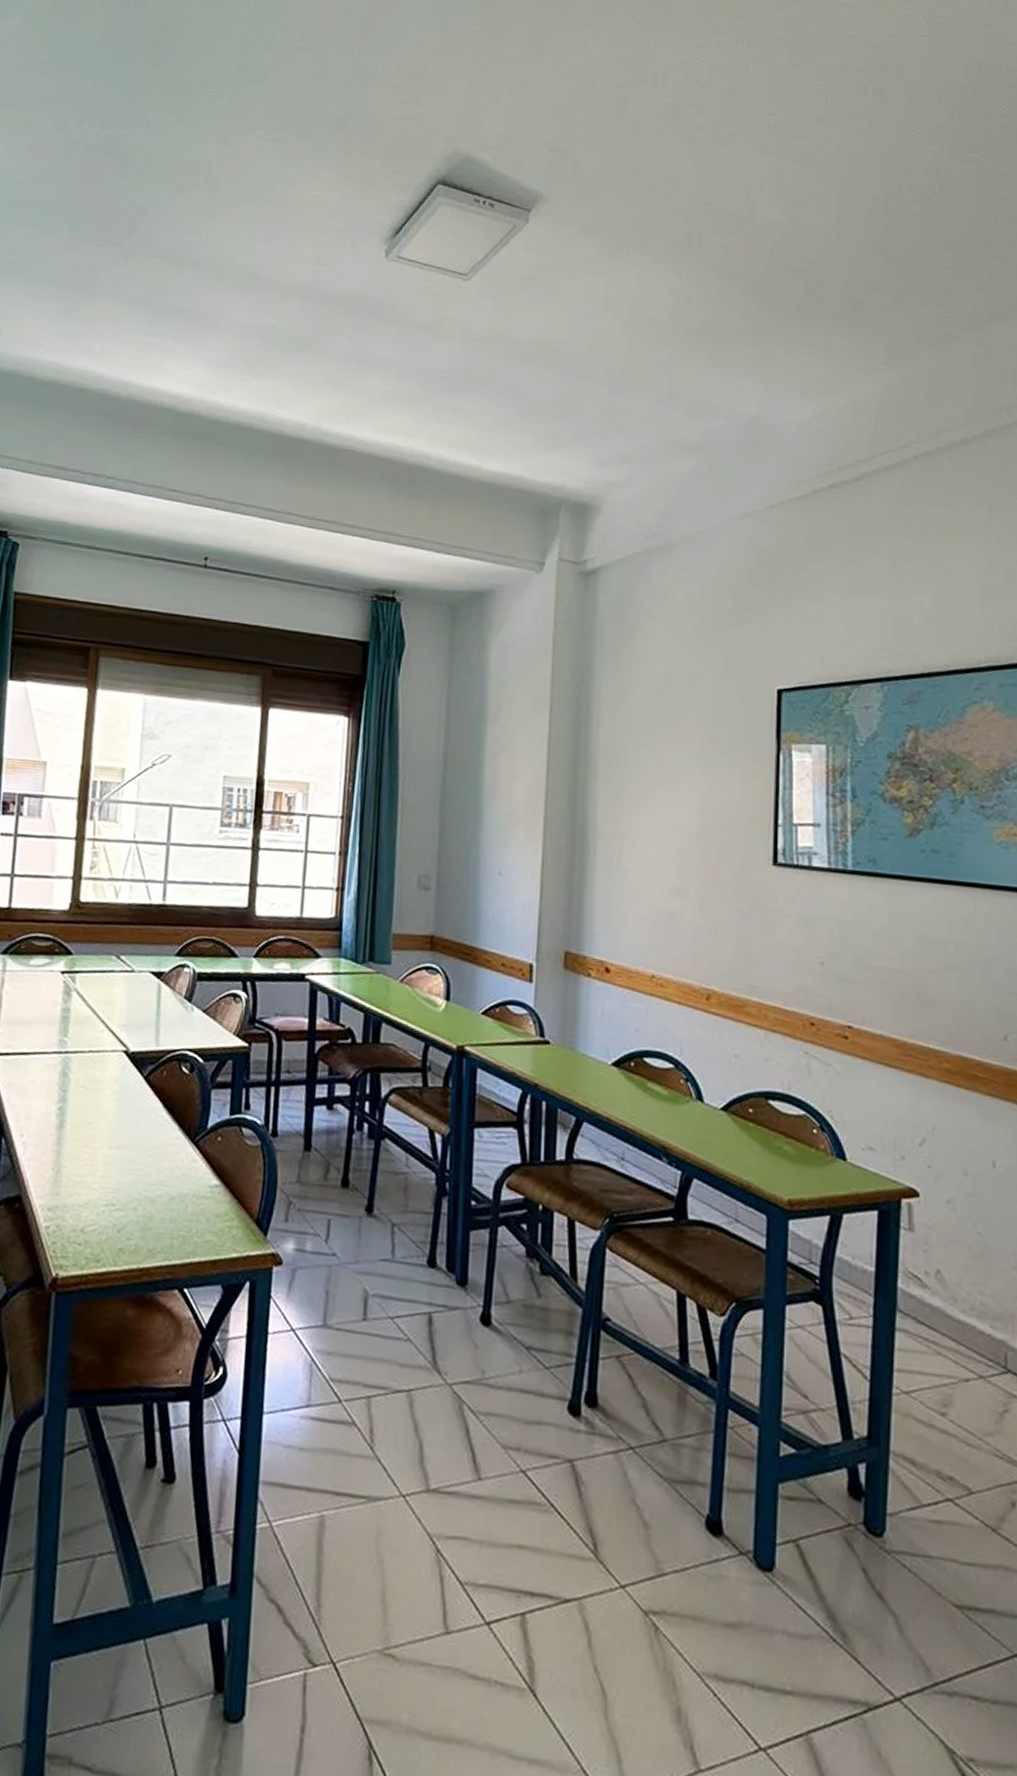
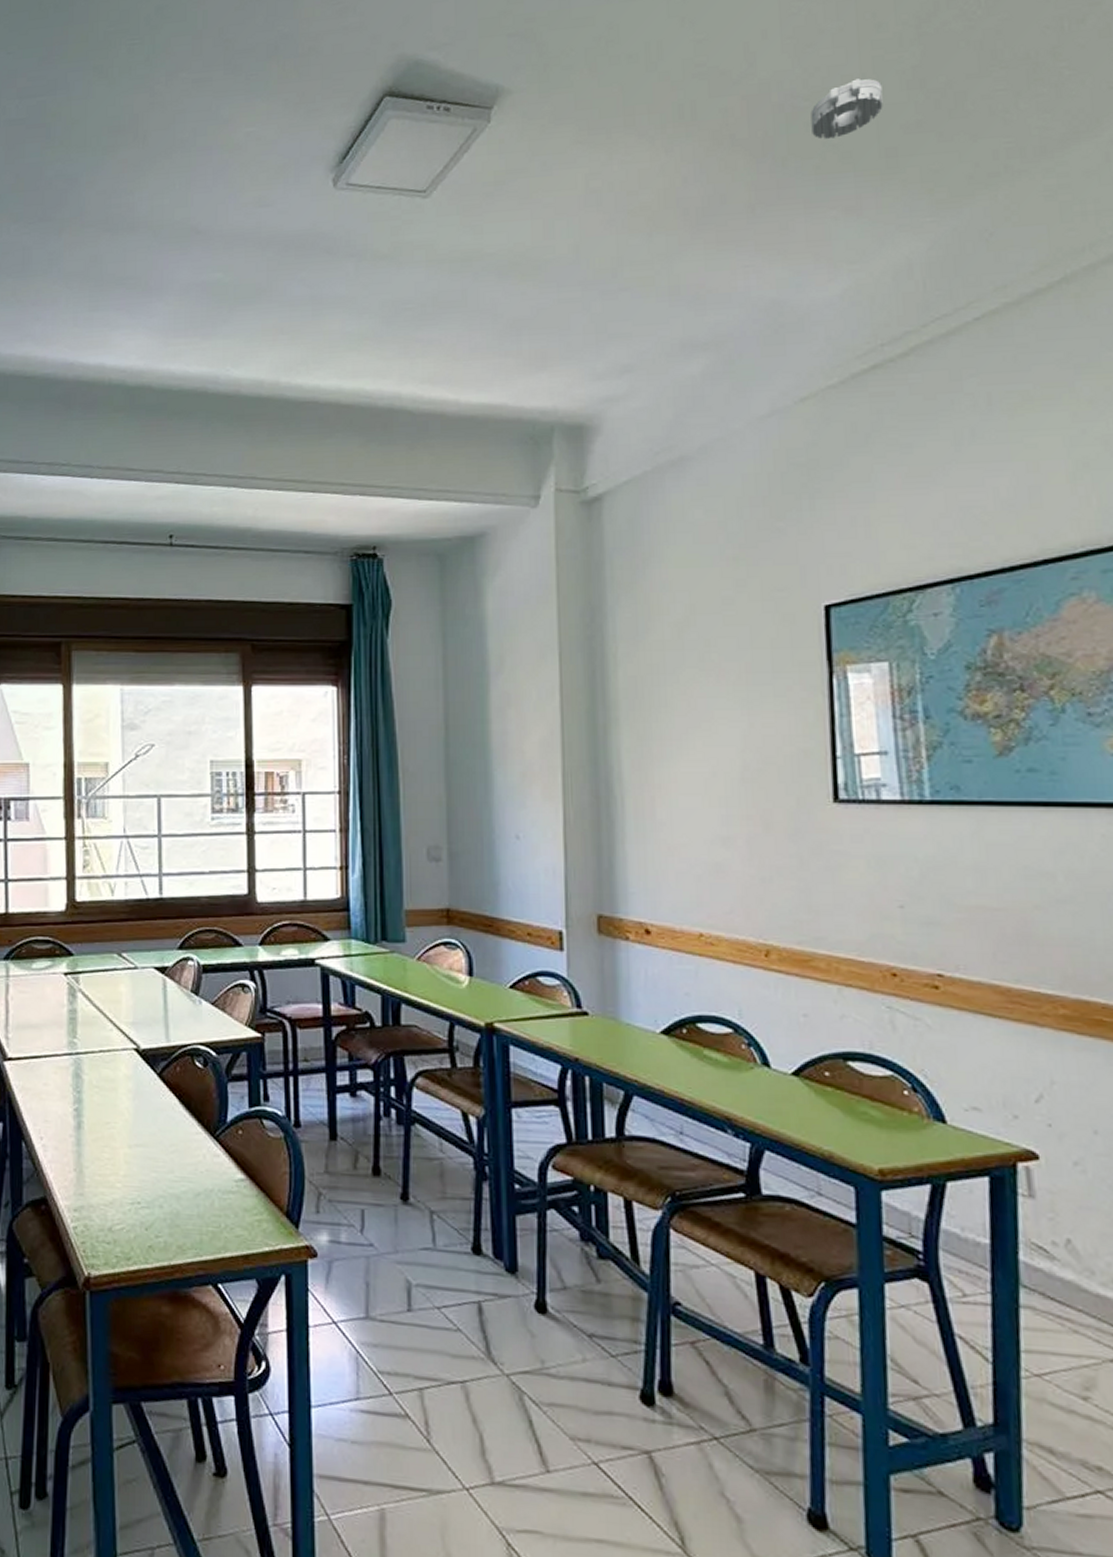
smoke detector: none [795,237,854,286] -> present [810,77,883,139]

